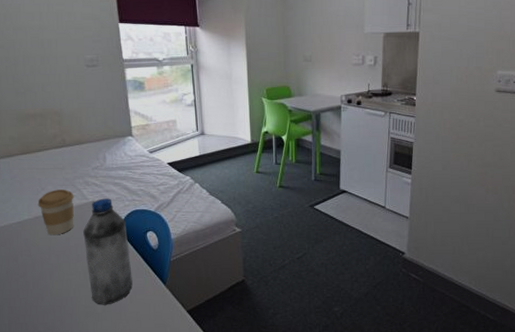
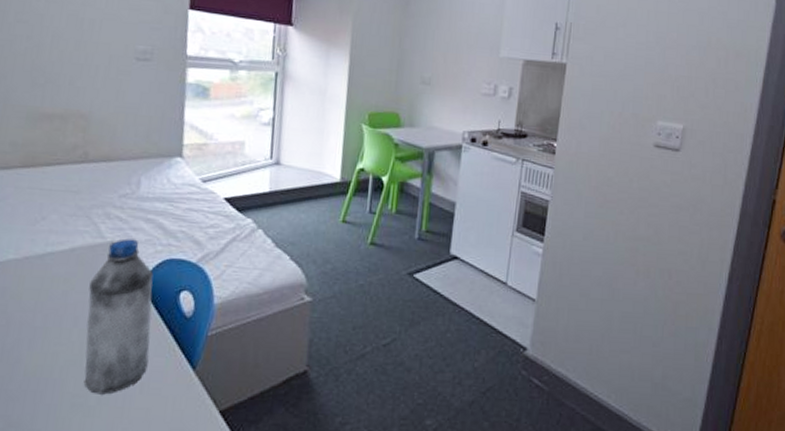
coffee cup: present [37,189,74,236] -> none [31,220,87,286]

